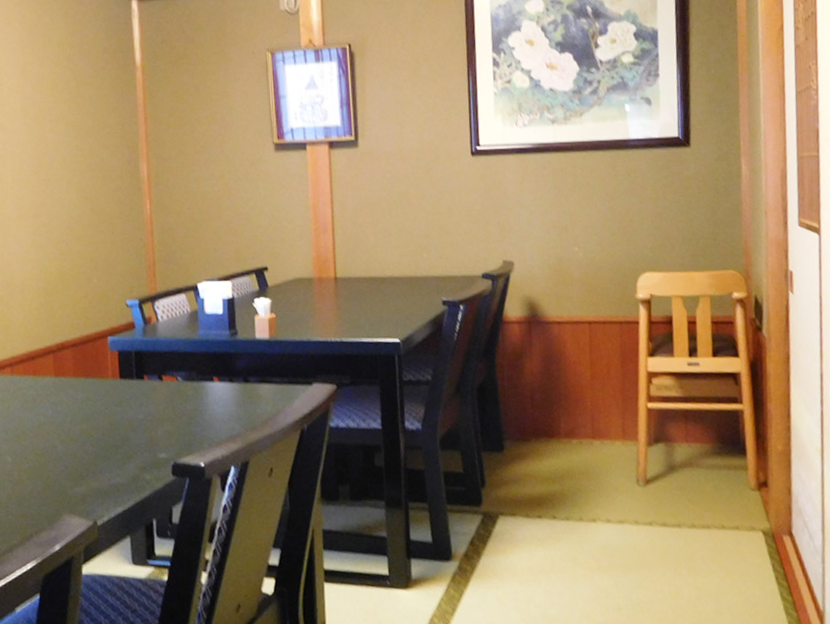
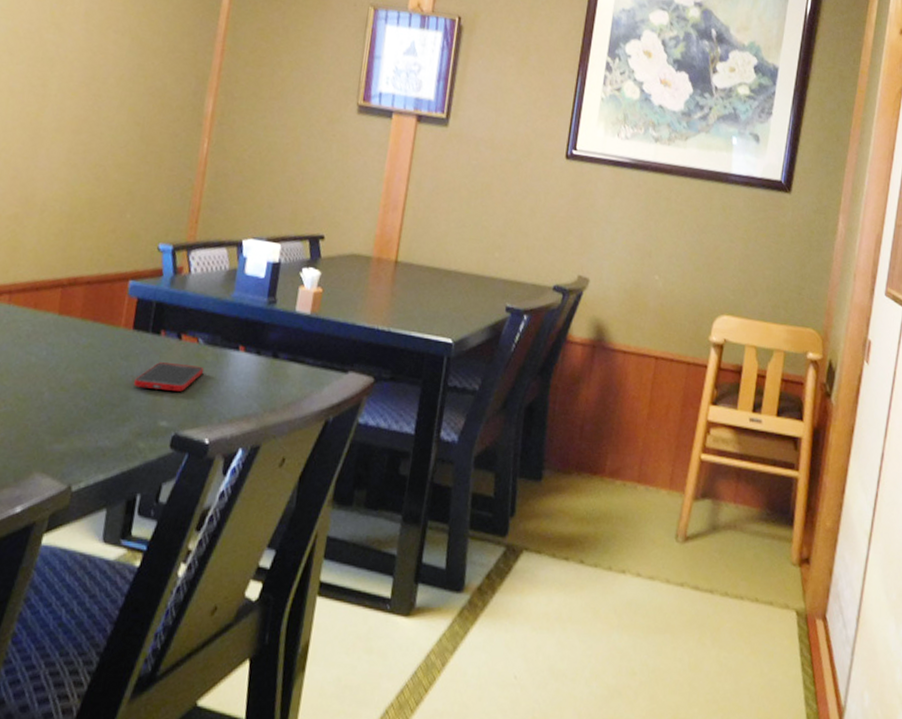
cell phone: none [130,401,188,428] -> present [134,362,204,392]

